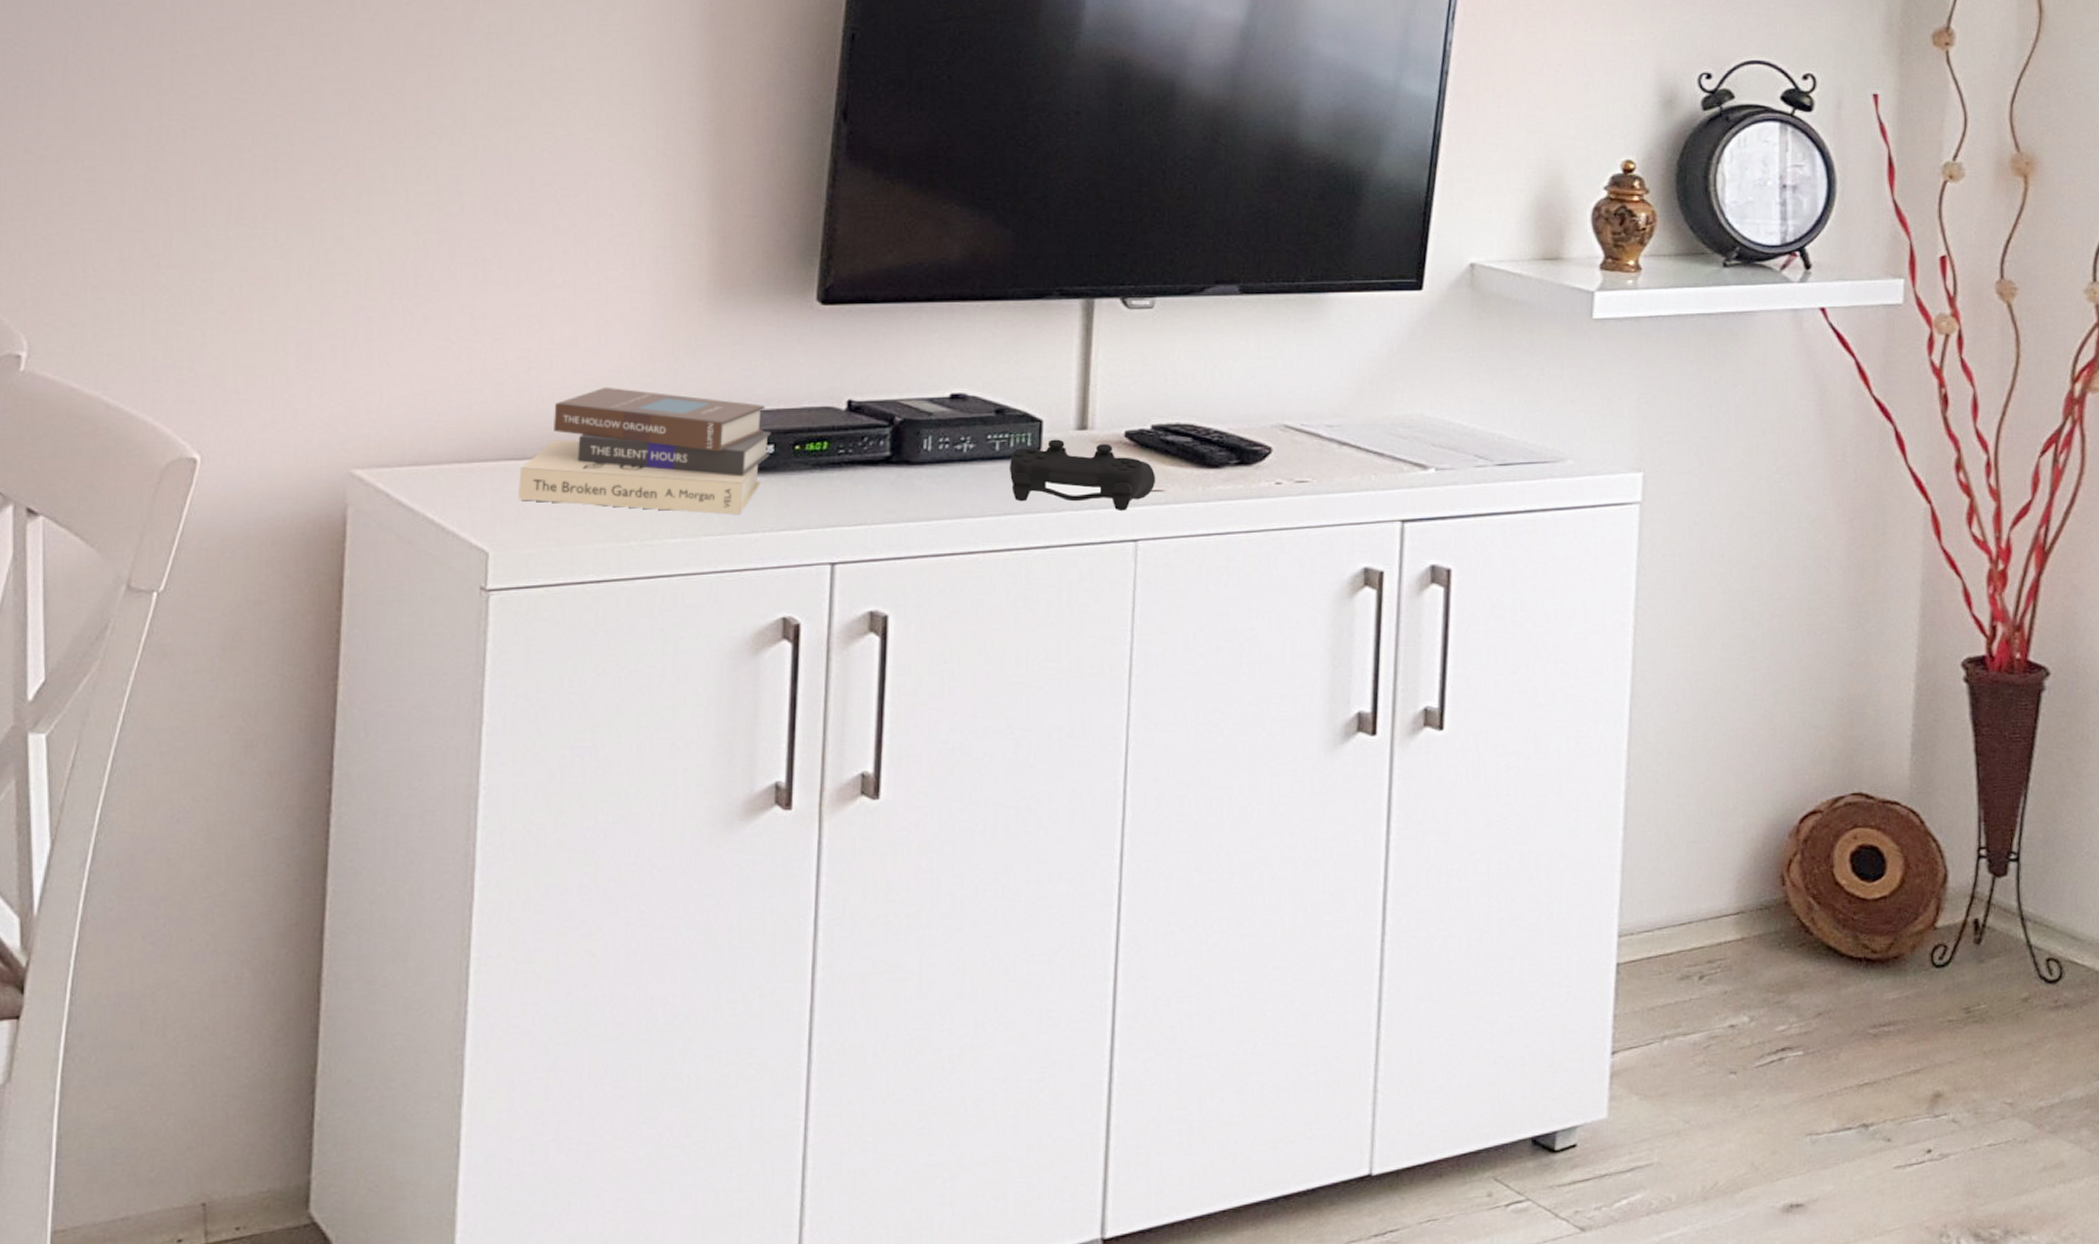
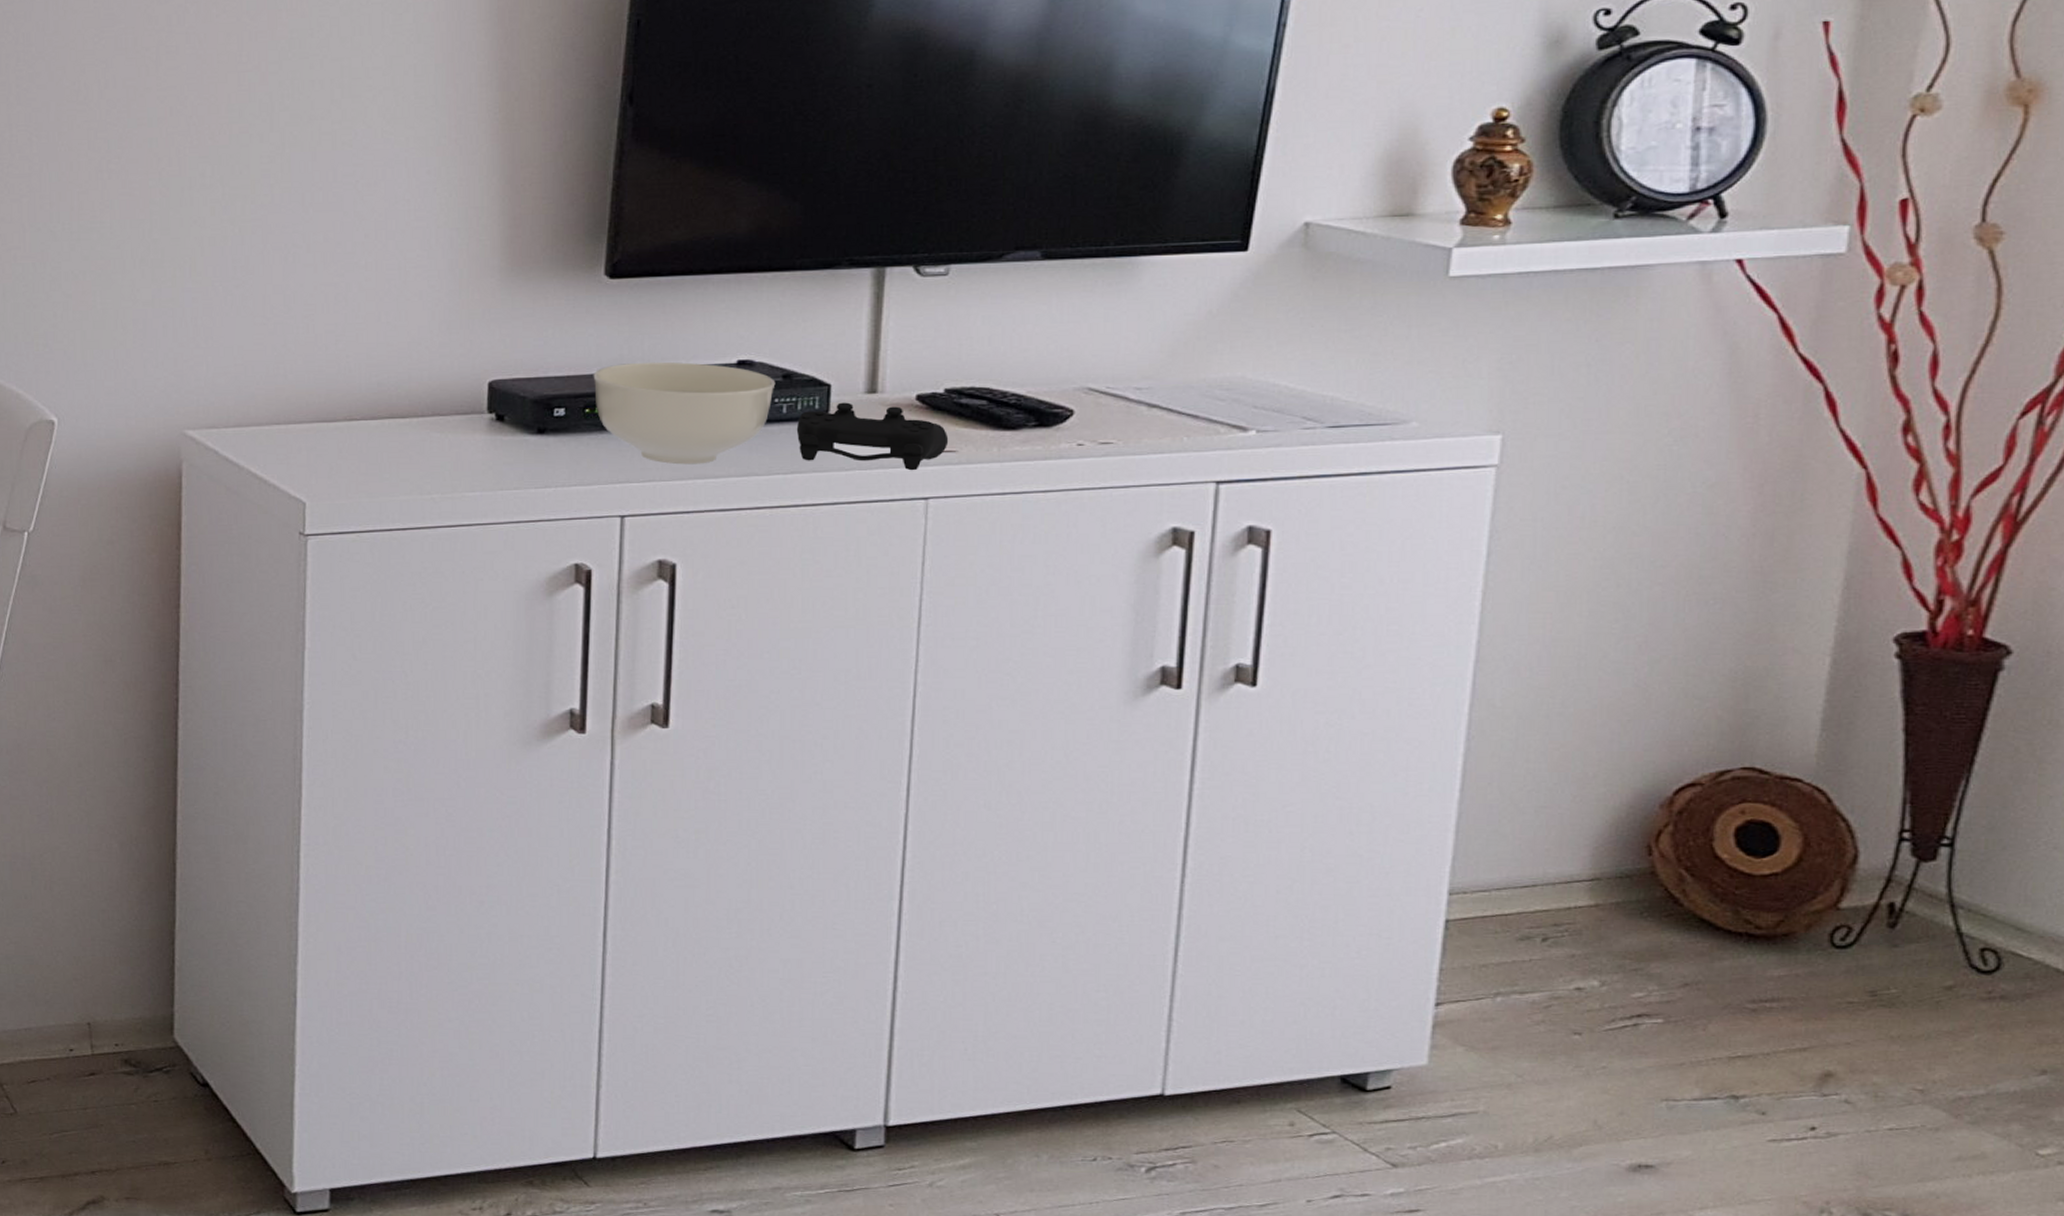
books: present [519,386,772,515] -> none [331,356,563,471]
bowl: none [803,394,988,506] -> present [593,361,776,465]

